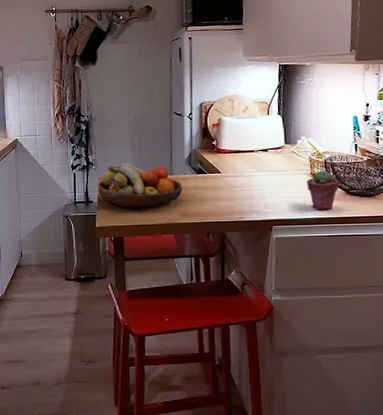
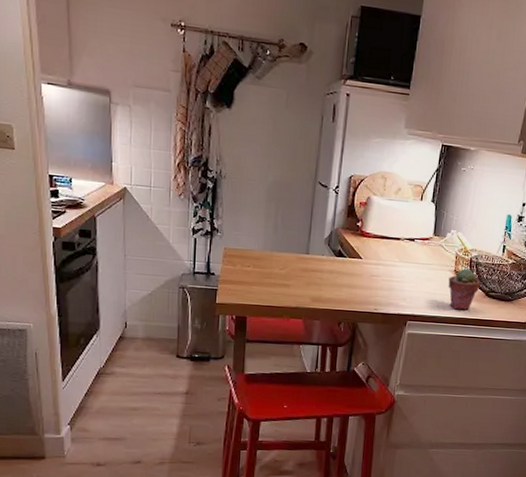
fruit bowl: present [97,163,183,208] -> none [221,234,319,289]

